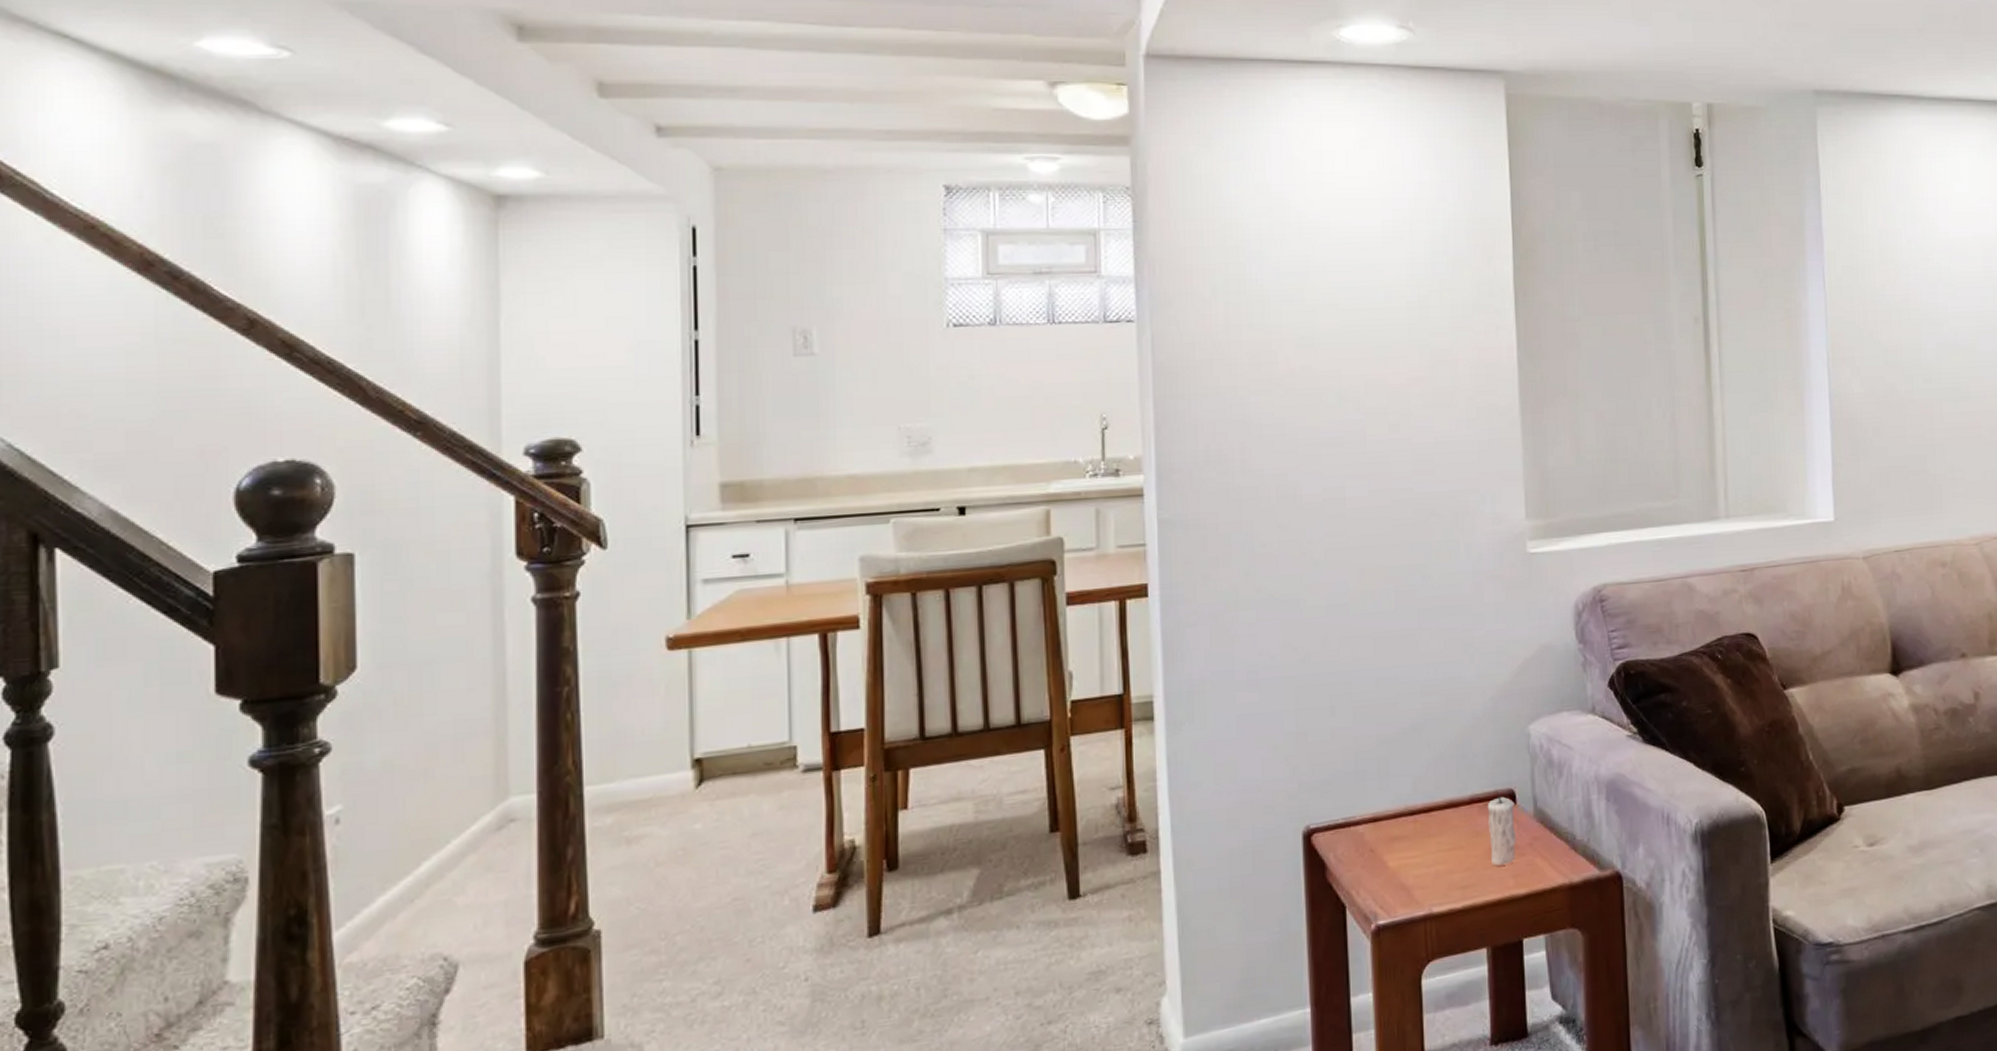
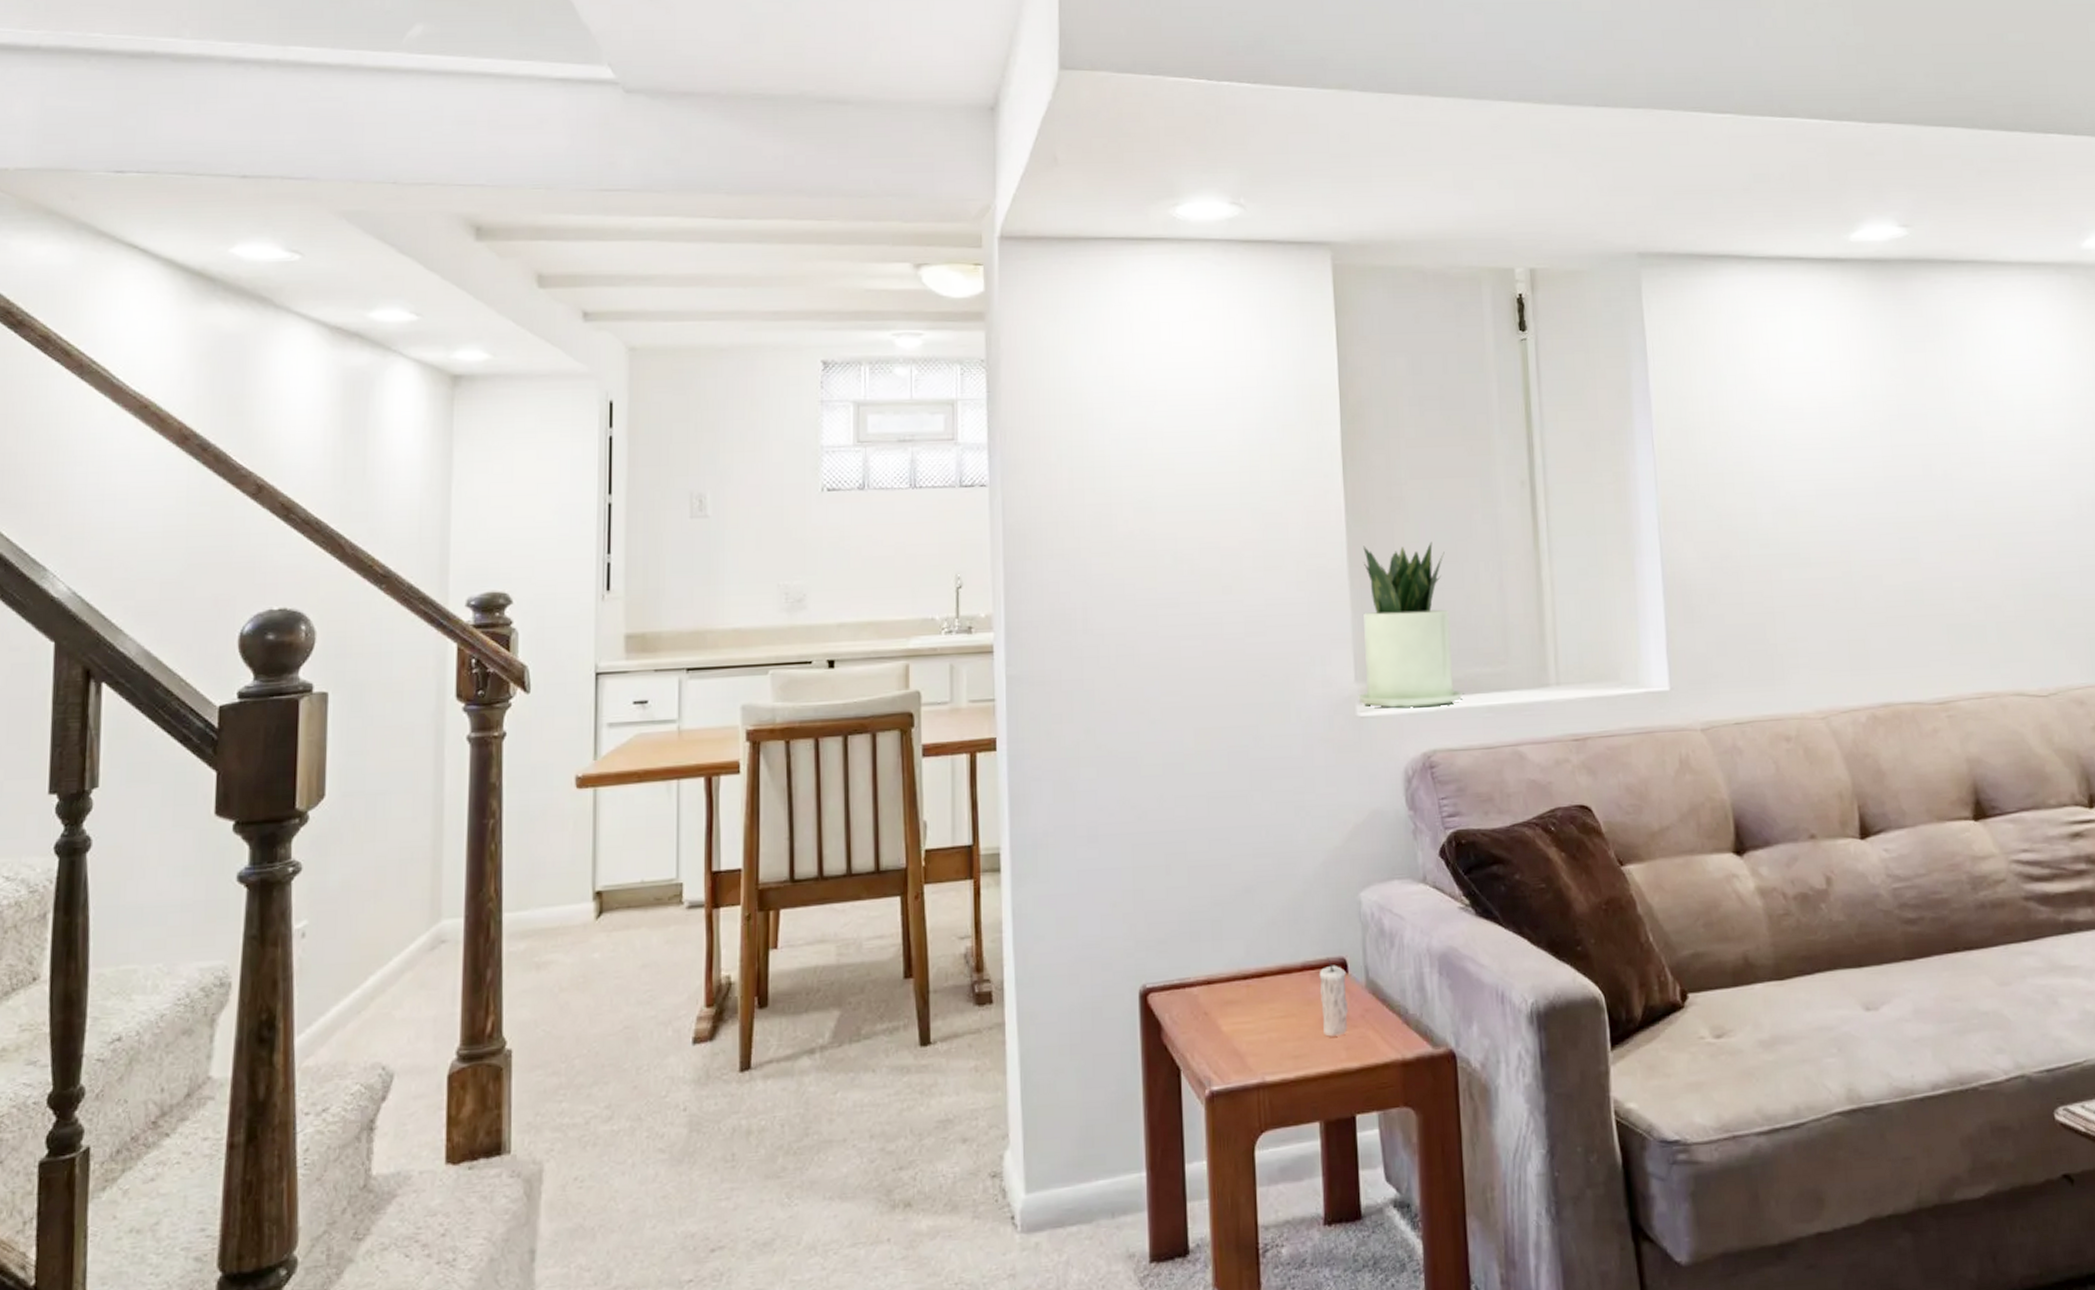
planter: none [1527,378,1635,544] -> present [1357,541,1464,708]

